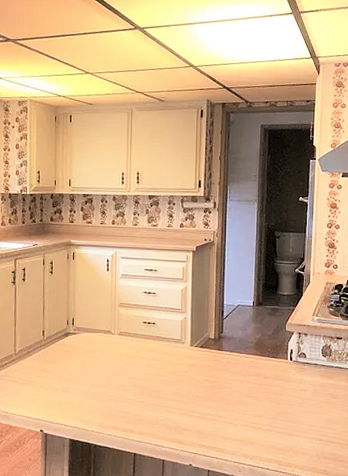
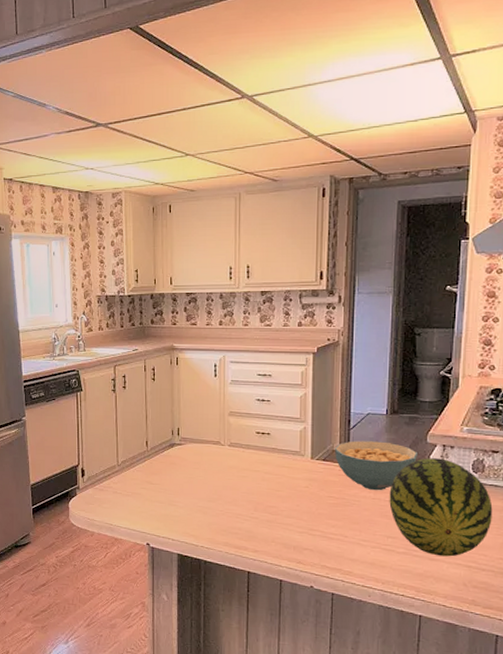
cereal bowl: none [210,329,278,374] -> present [334,440,417,491]
fruit: none [256,344,338,432] -> present [389,458,493,557]

